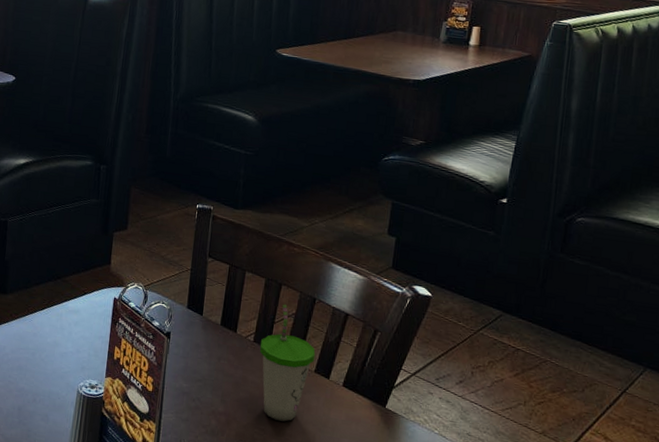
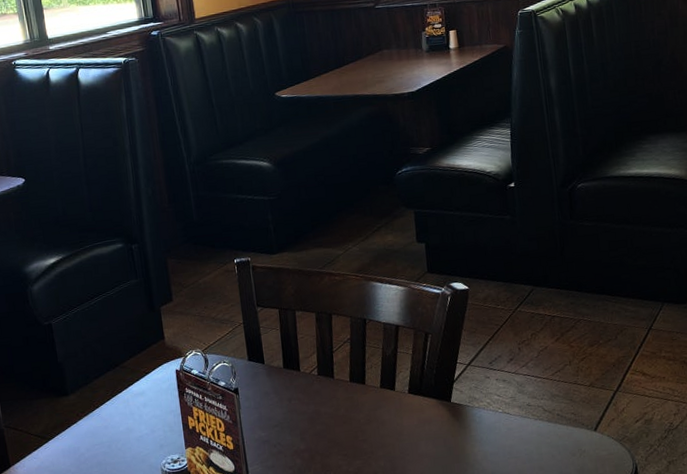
cup: present [259,304,316,422] -> none [324,332,378,443]

